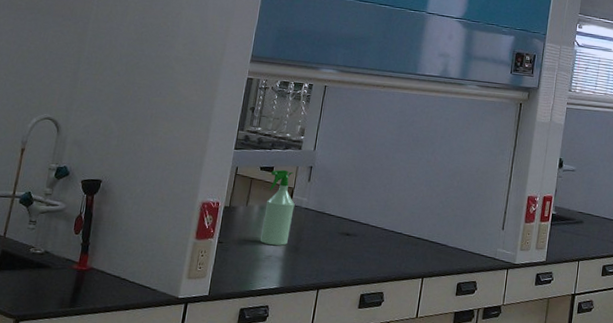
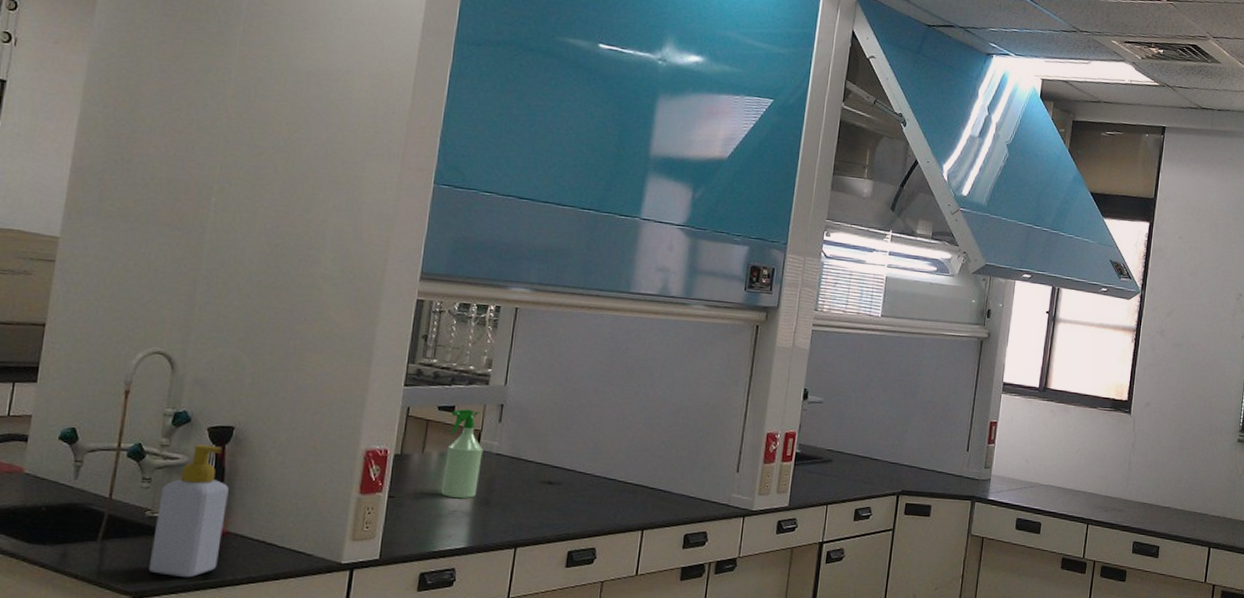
soap bottle: none [29,194,95,306] -> present [148,444,229,578]

